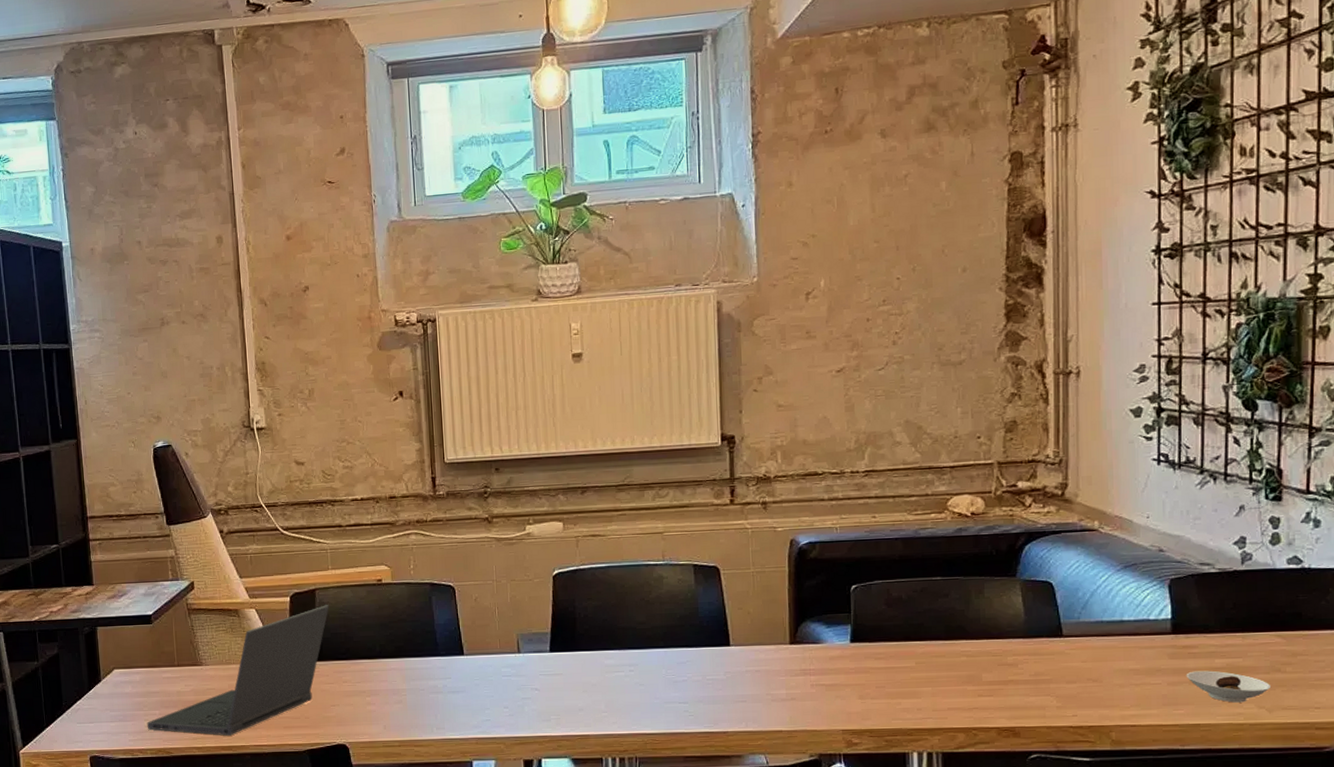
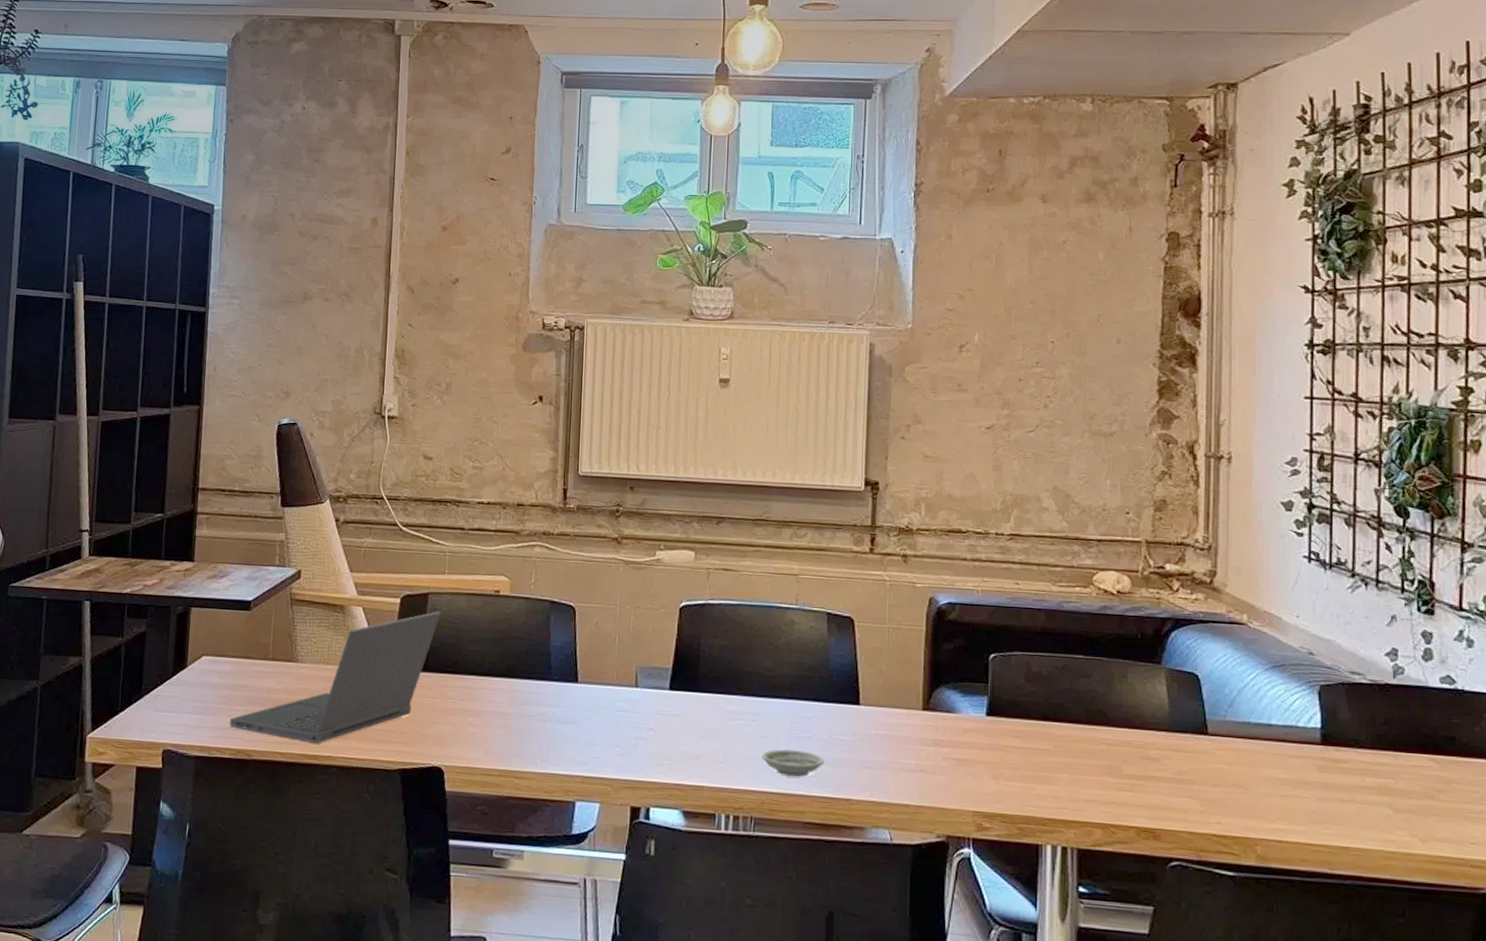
saucer: none [641,693,700,718] -> present [762,749,824,778]
saucer: present [1186,670,1270,703] -> none [1335,788,1423,829]

